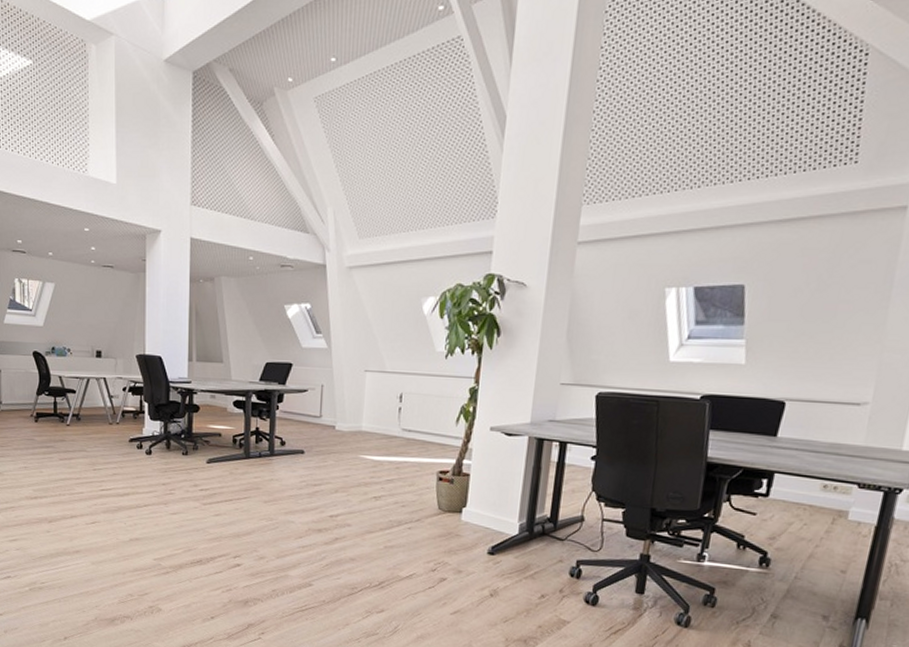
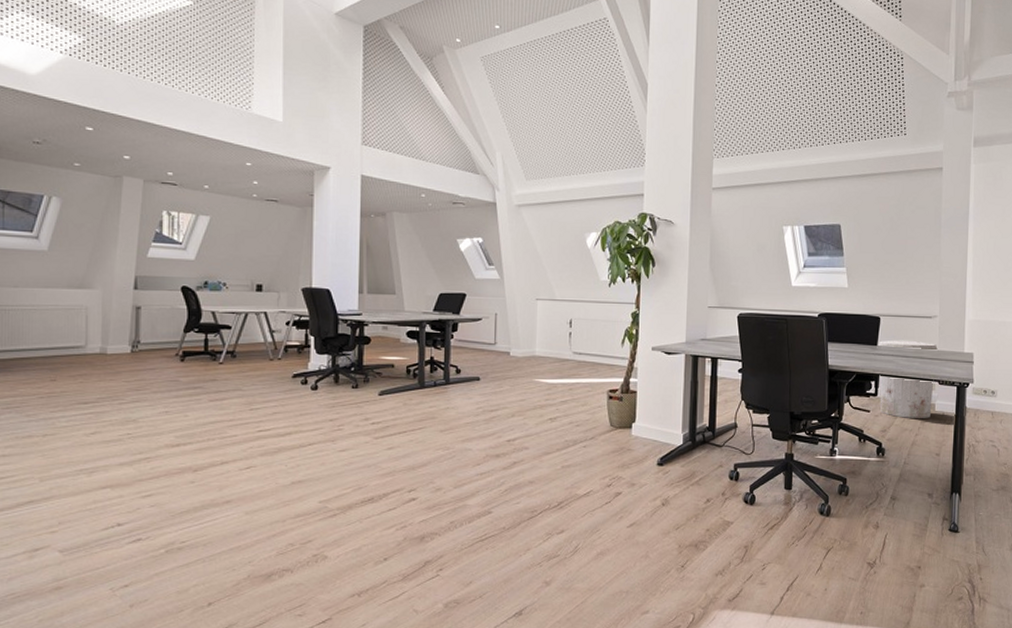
trash can: none [770,430,864,528] -> present [877,340,938,418]

